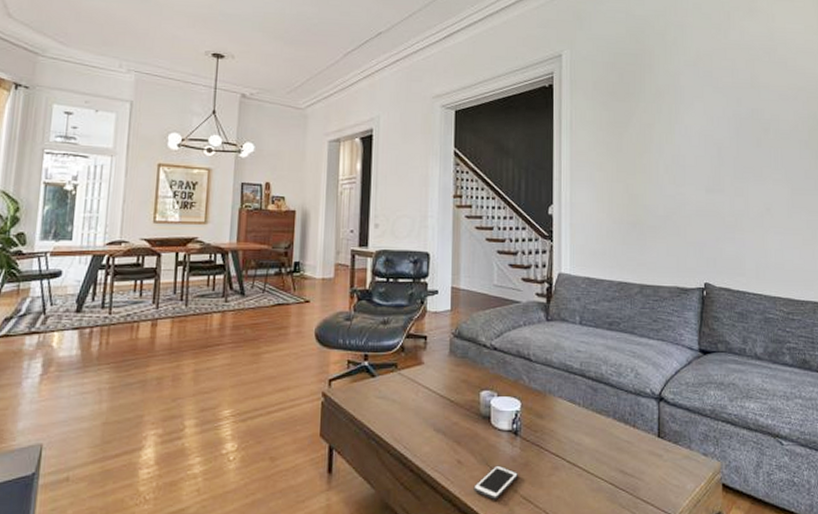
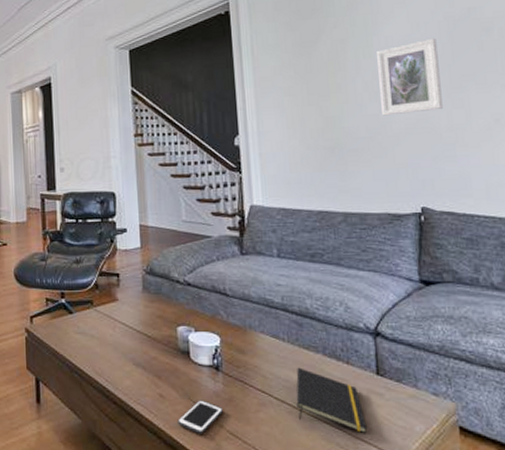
notepad: none [586,431,646,494] -> present [296,367,367,434]
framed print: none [676,131,727,198] -> present [375,38,443,116]

